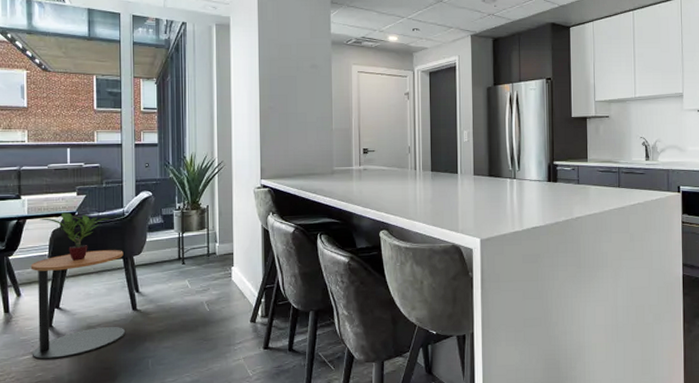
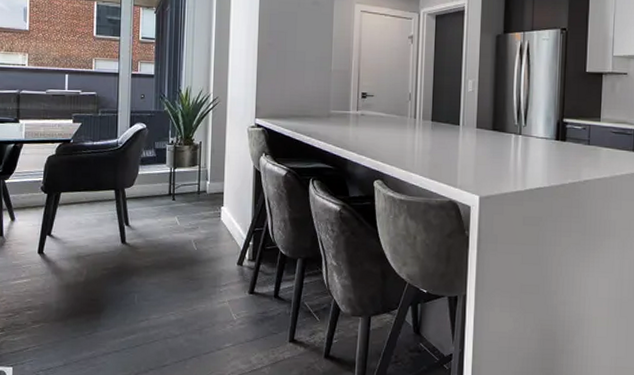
side table: present [30,249,125,360] -> none [23,179,115,286]
potted plant: present [40,212,111,261] -> none [36,139,105,189]

